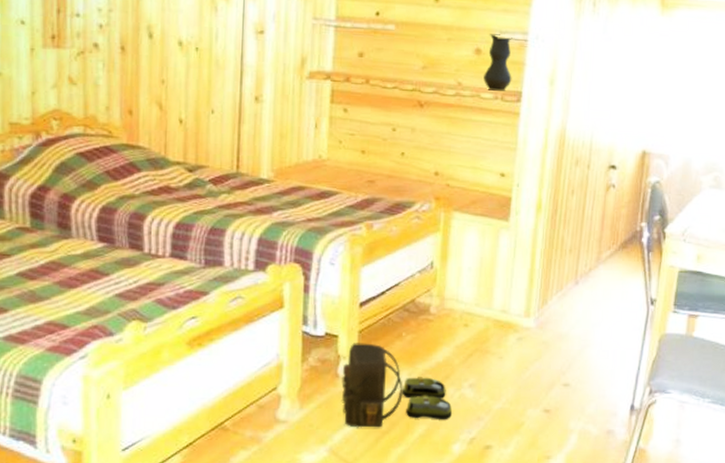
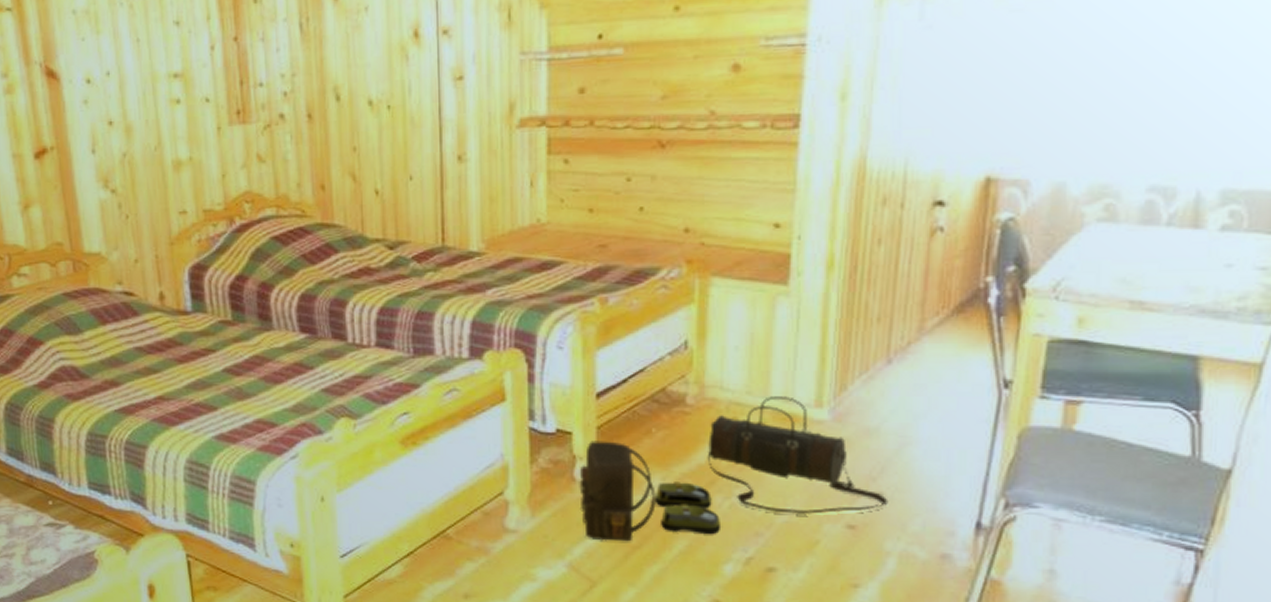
duffel bag: none [444,308,573,403] -> present [707,396,888,516]
vase: present [483,34,512,91] -> none [745,41,785,117]

